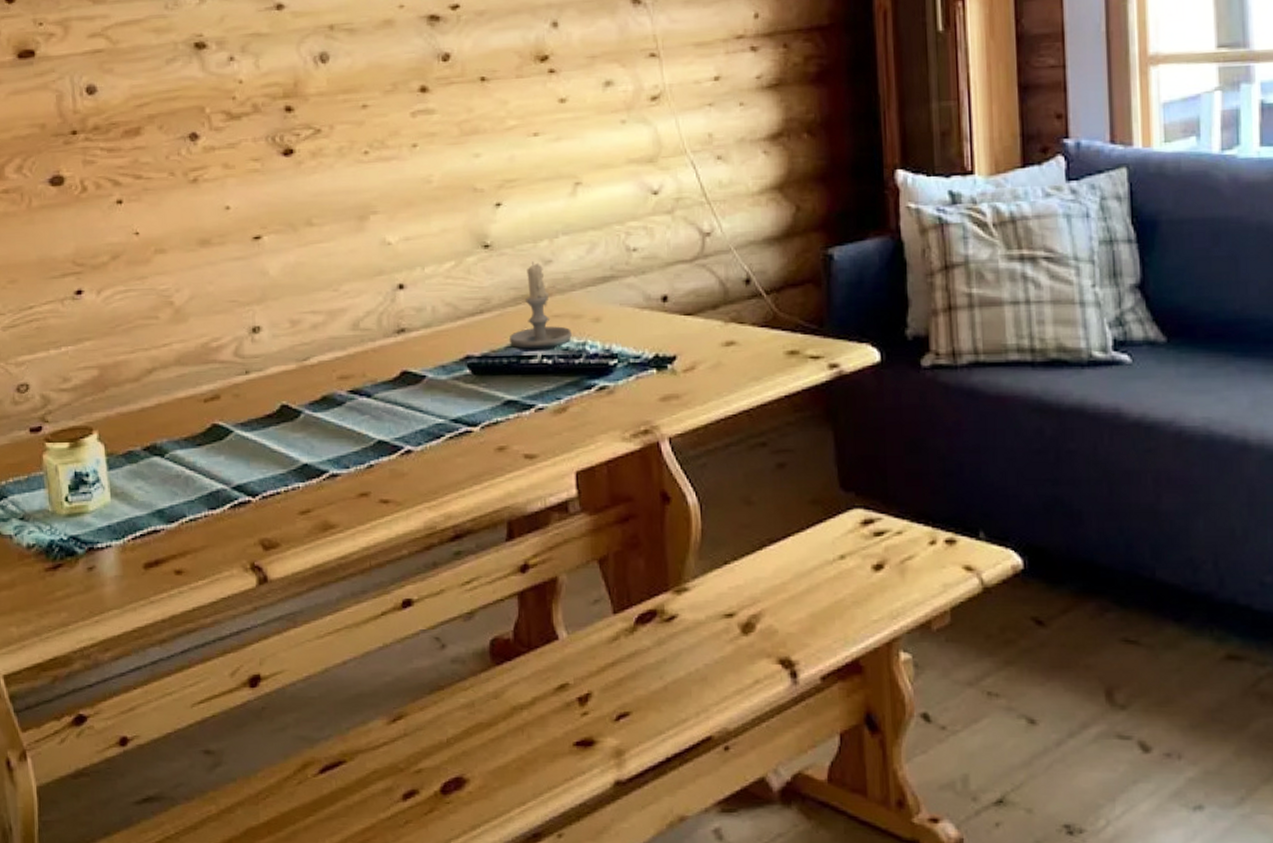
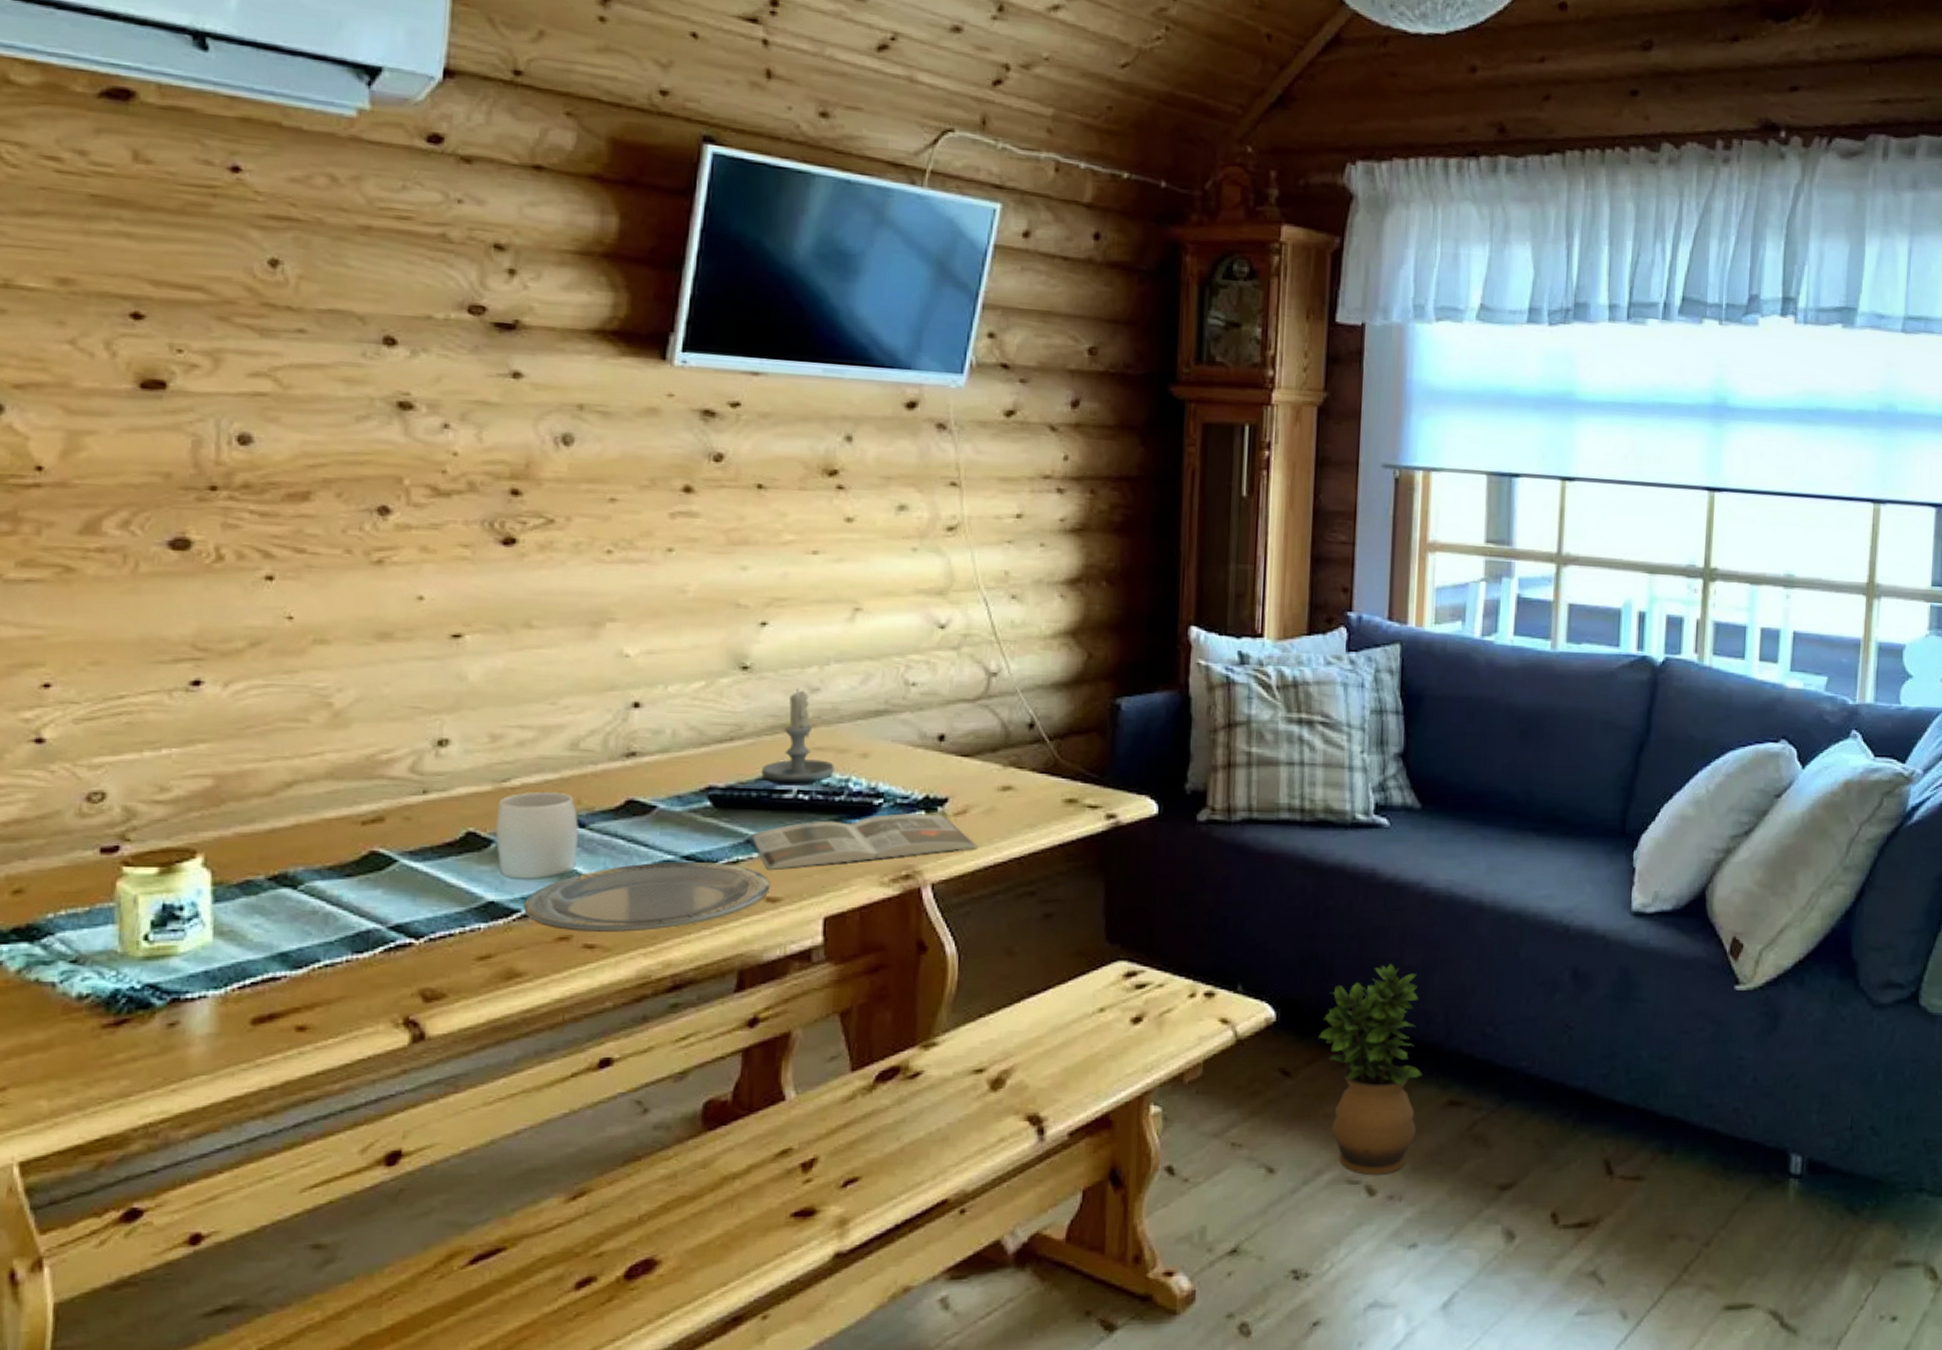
mug: none [302,367,367,445] -> present [495,791,579,881]
plate: none [330,424,527,488] -> present [524,862,770,932]
magazine: none [503,371,708,430] -> present [747,813,978,871]
potted plant: none [1072,508,1194,732] -> present [1319,964,1423,1176]

